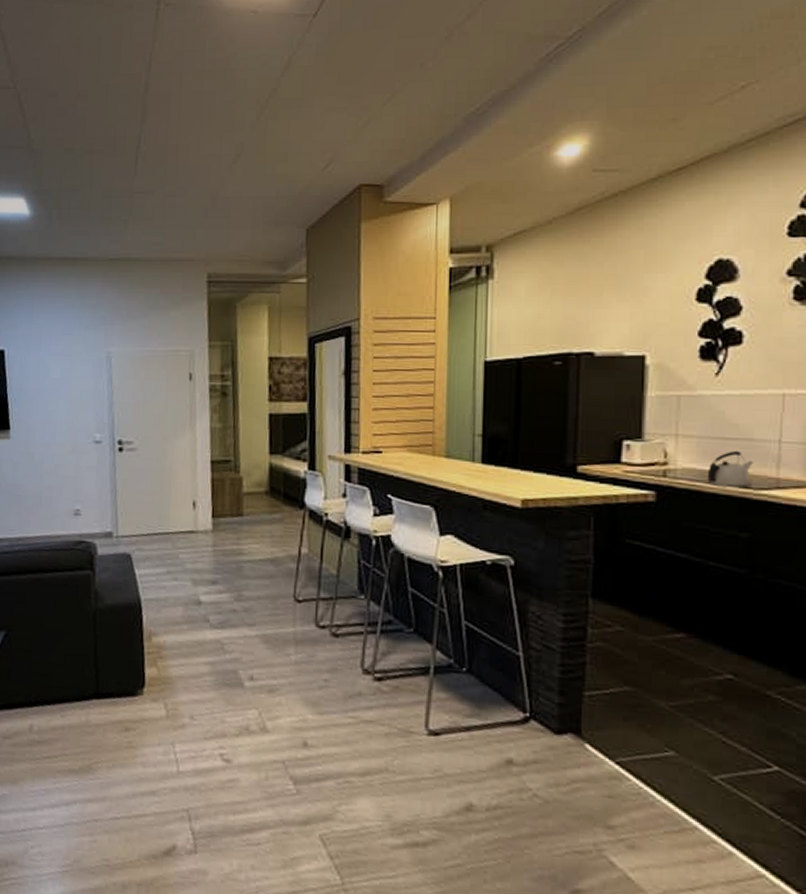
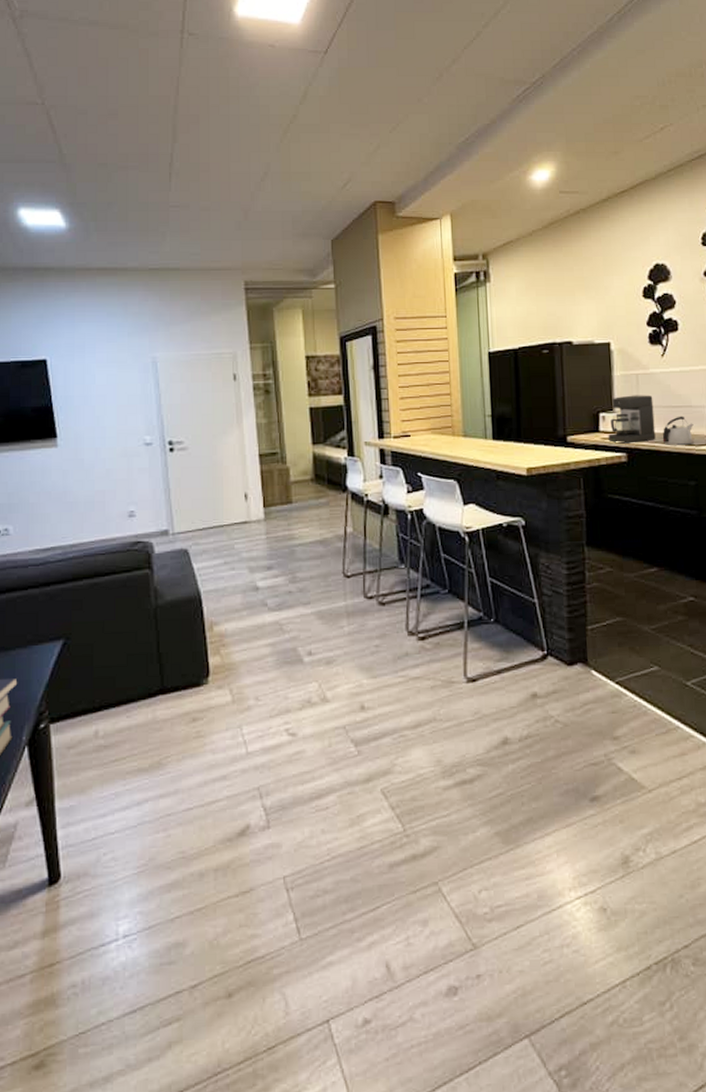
coffee maker: none [632,421,699,480] -> present [608,395,656,444]

